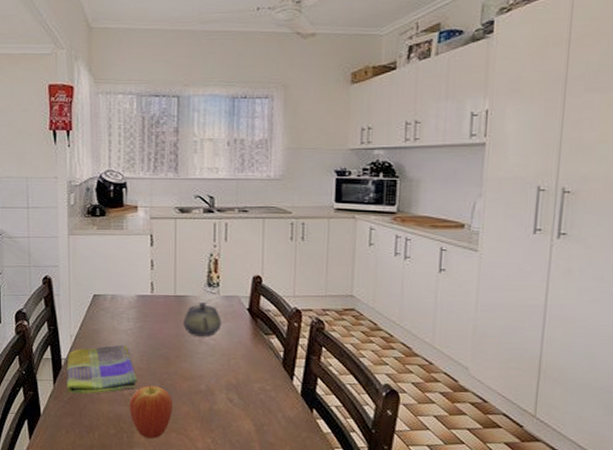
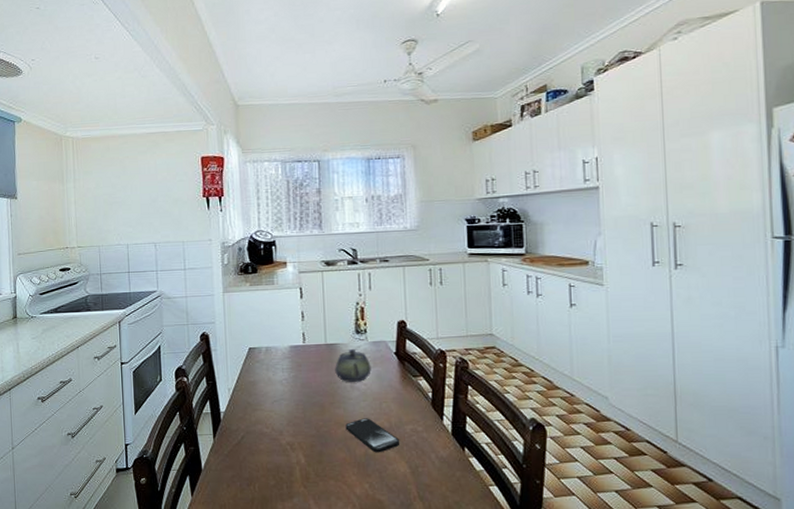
dish towel: present [66,344,137,394] -> none [225,395,294,446]
fruit: present [129,386,172,439] -> none [287,434,330,487]
smartphone: none [191,373,247,409] -> present [345,418,400,453]

